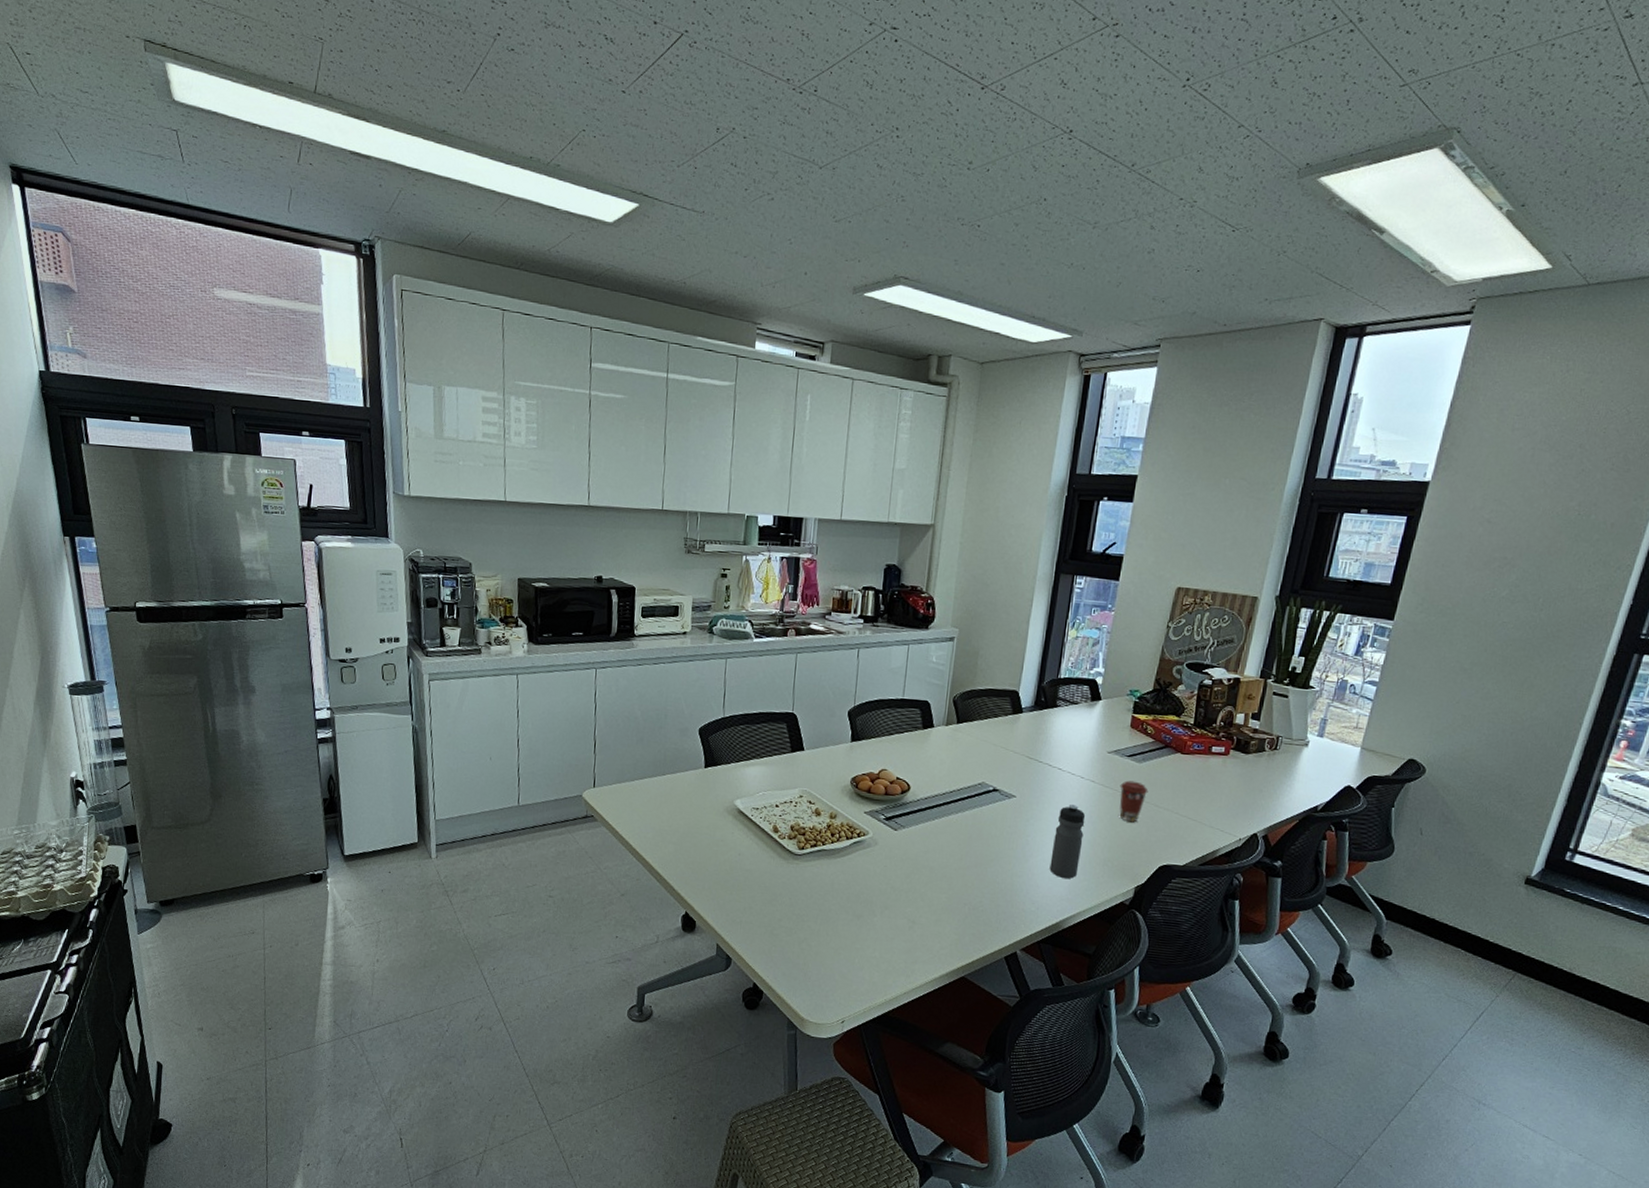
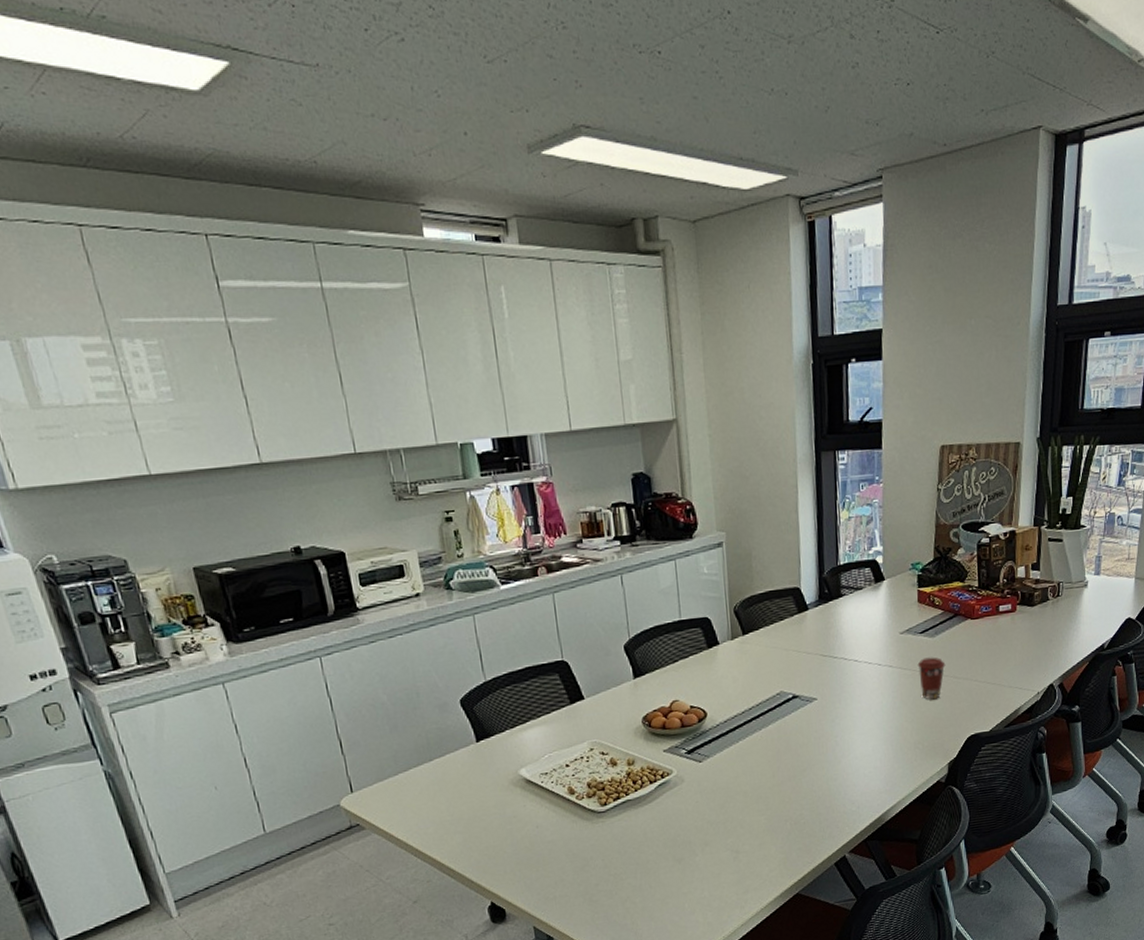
water bottle: present [1049,804,1086,879] -> none [862,694,892,771]

